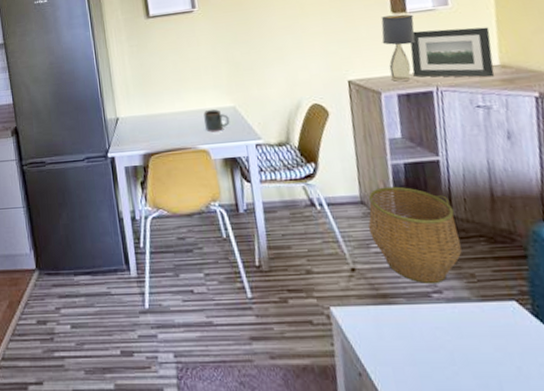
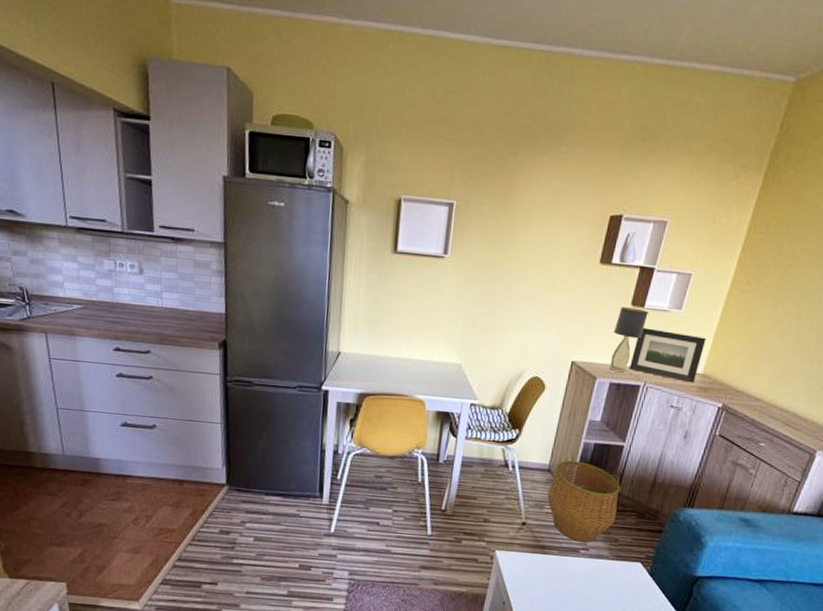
mug: present [203,109,230,133] -> none [426,362,453,386]

